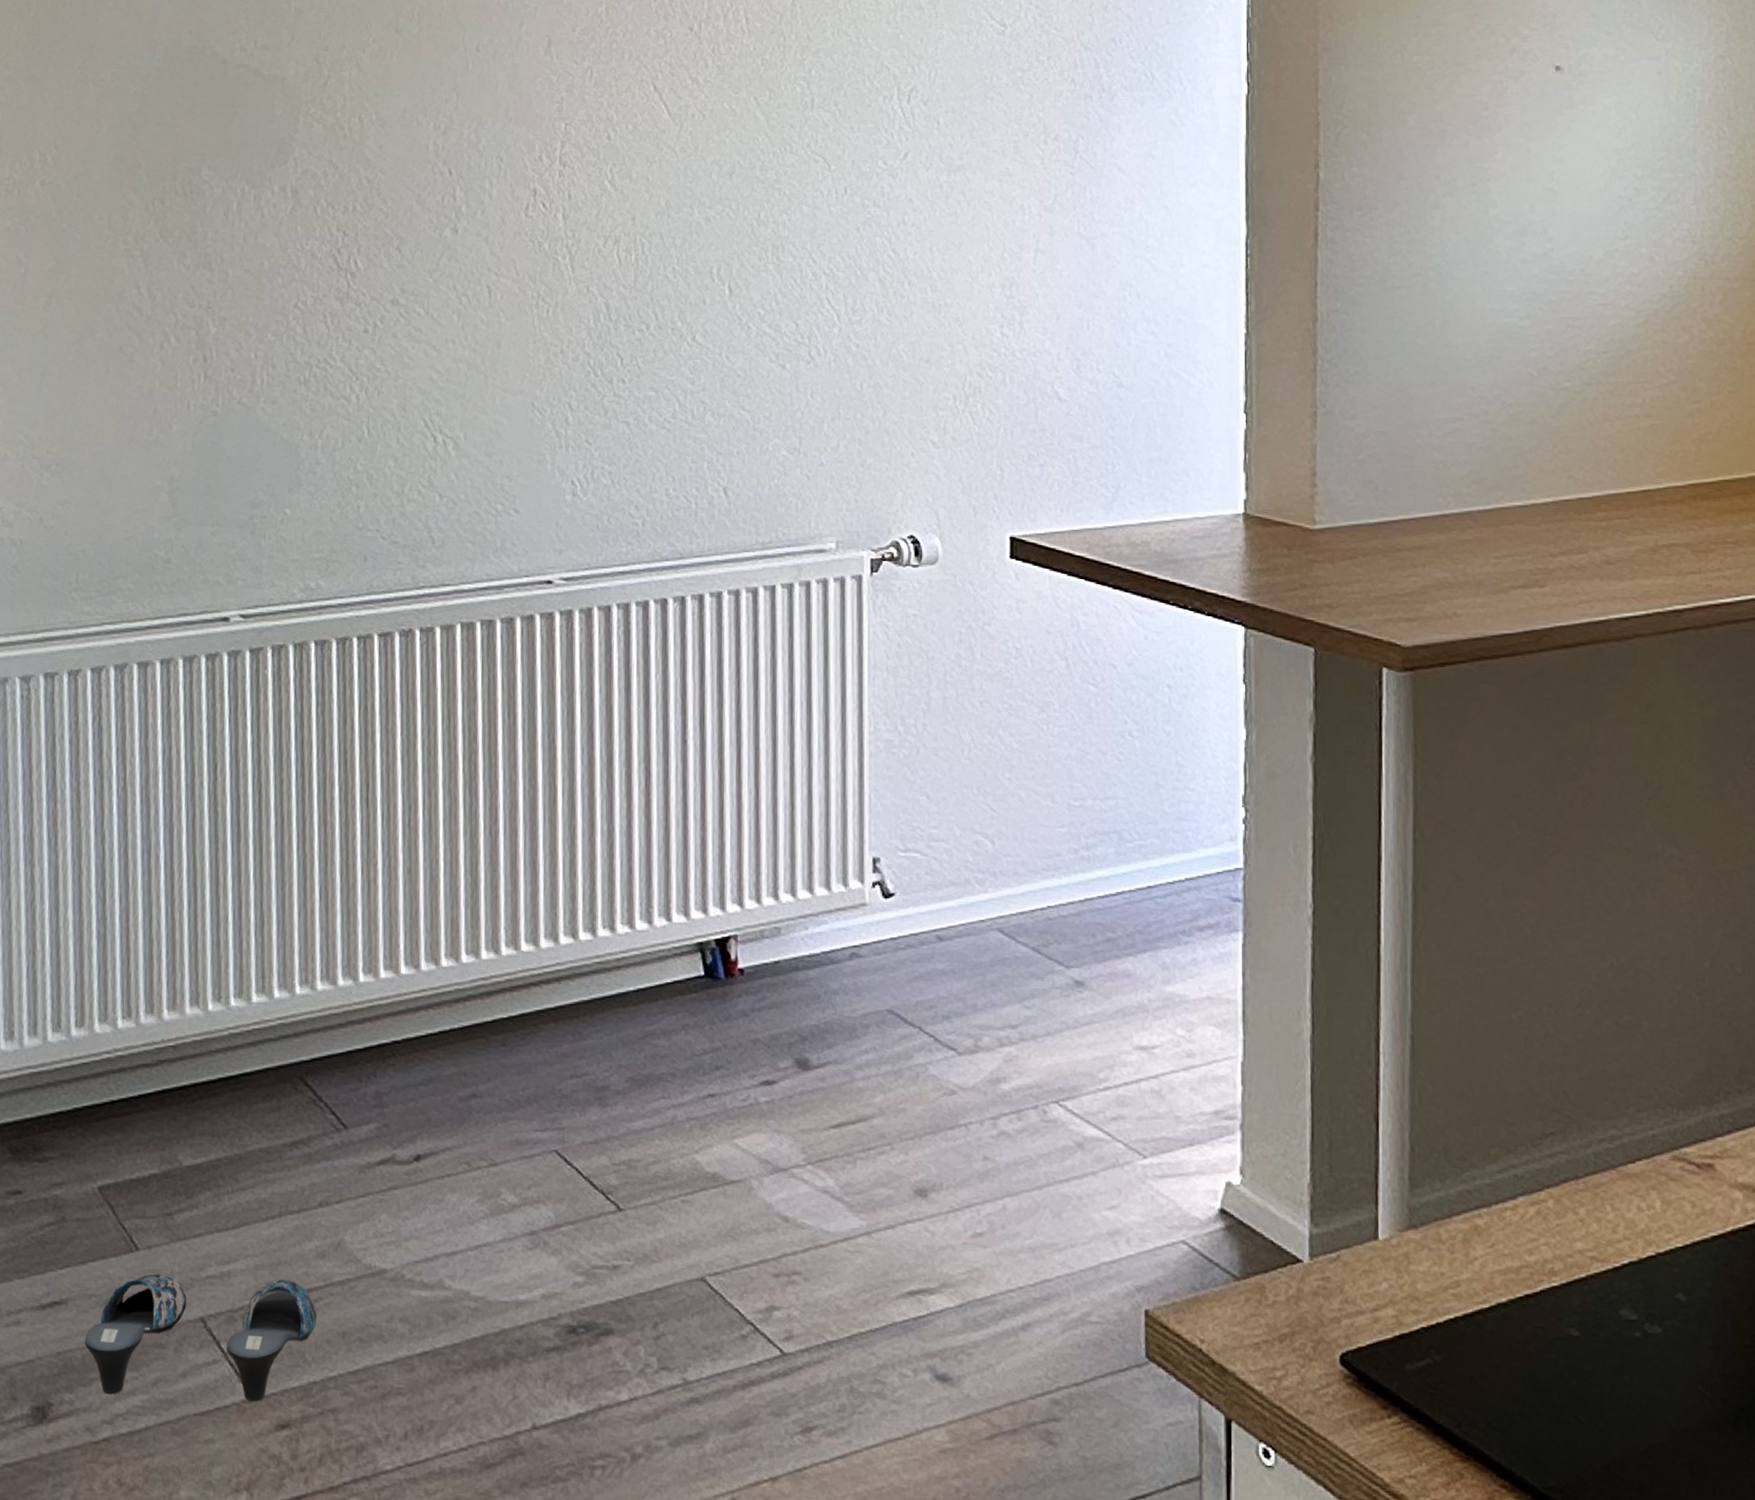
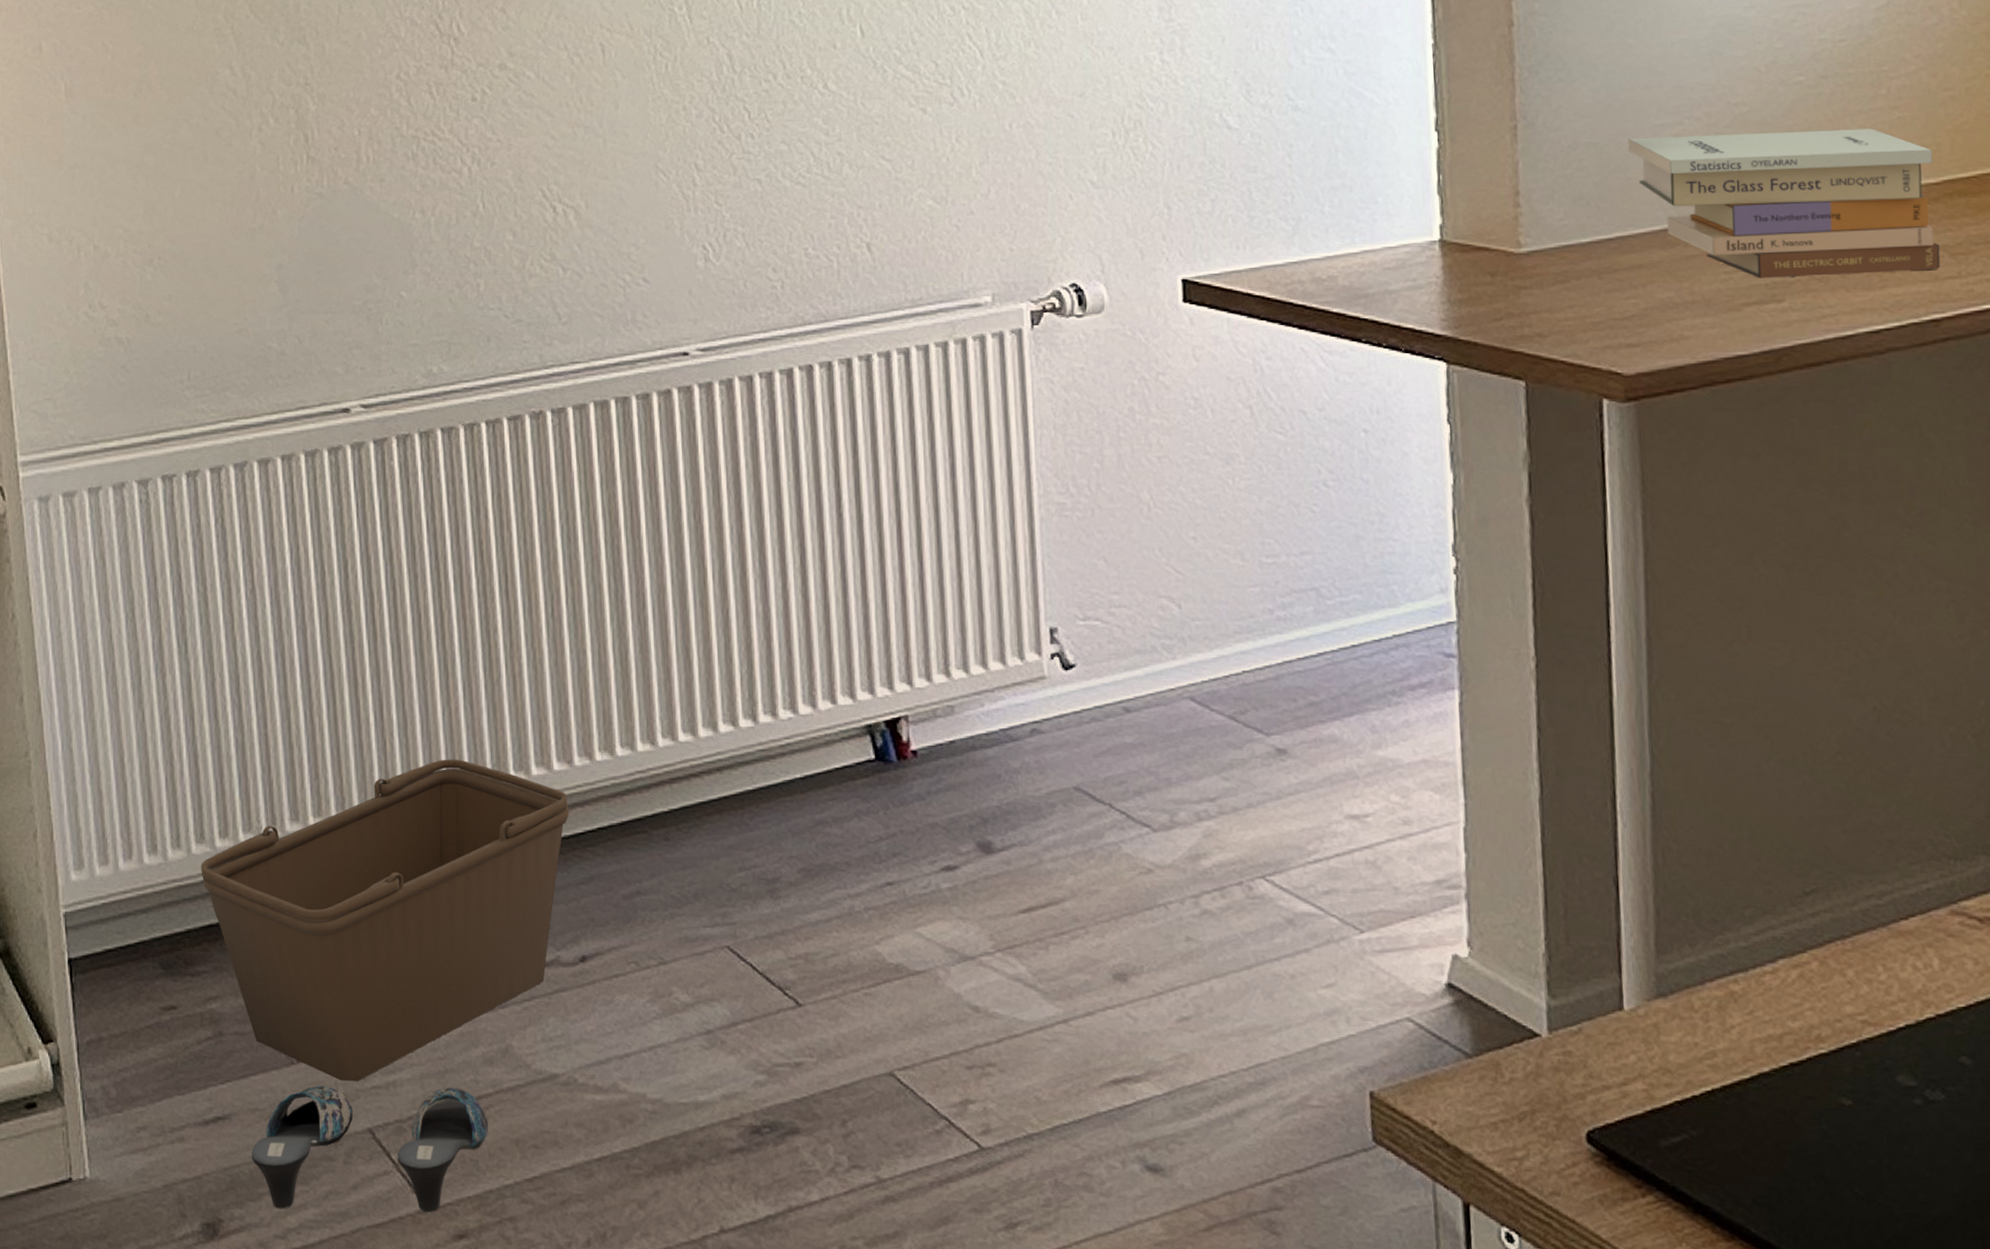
bicycle basket: none [55,959,413,1271] -> present [201,759,569,1082]
books: none [1413,430,1684,565] -> present [1627,128,1941,279]

